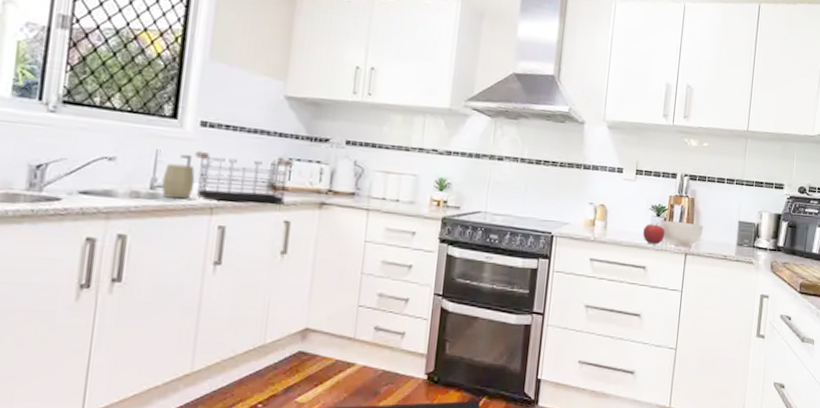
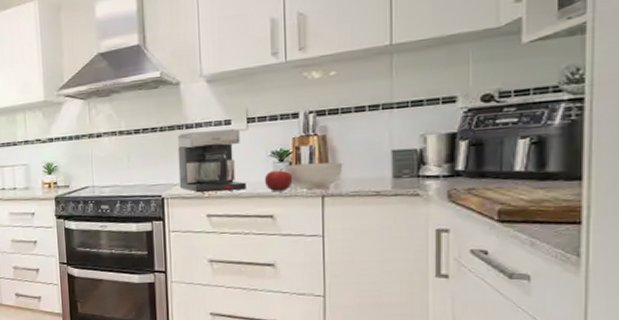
coffee maker: none [569,172,629,239] -> present [177,128,248,193]

